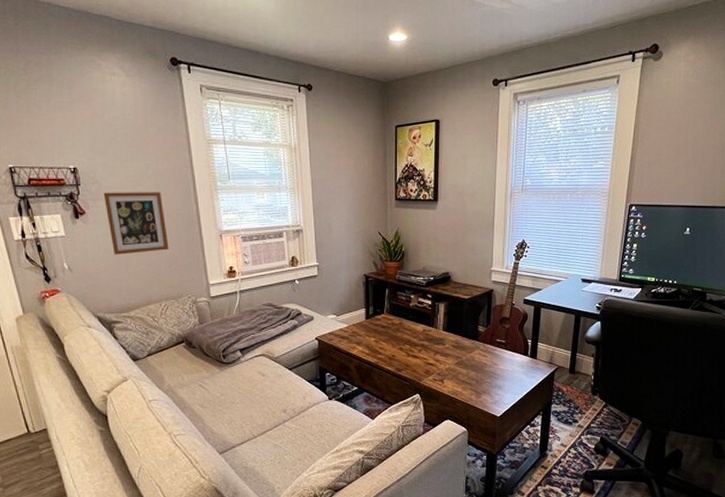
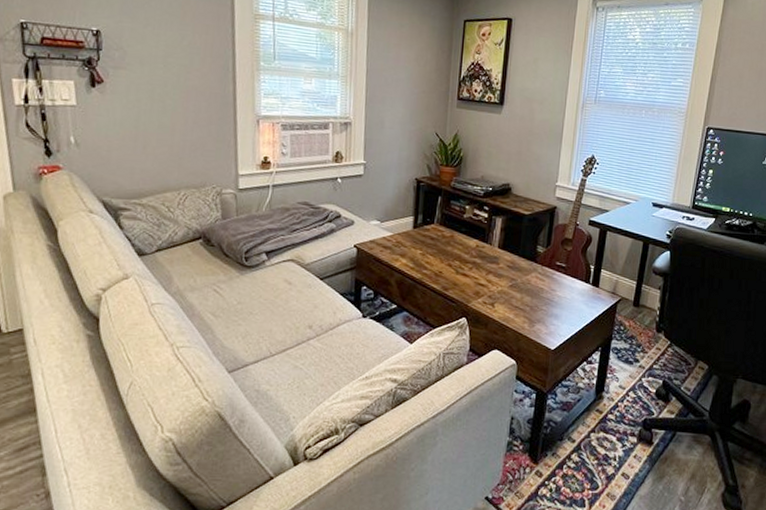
picture frame: present [103,192,169,255] -> none [127,60,197,133]

